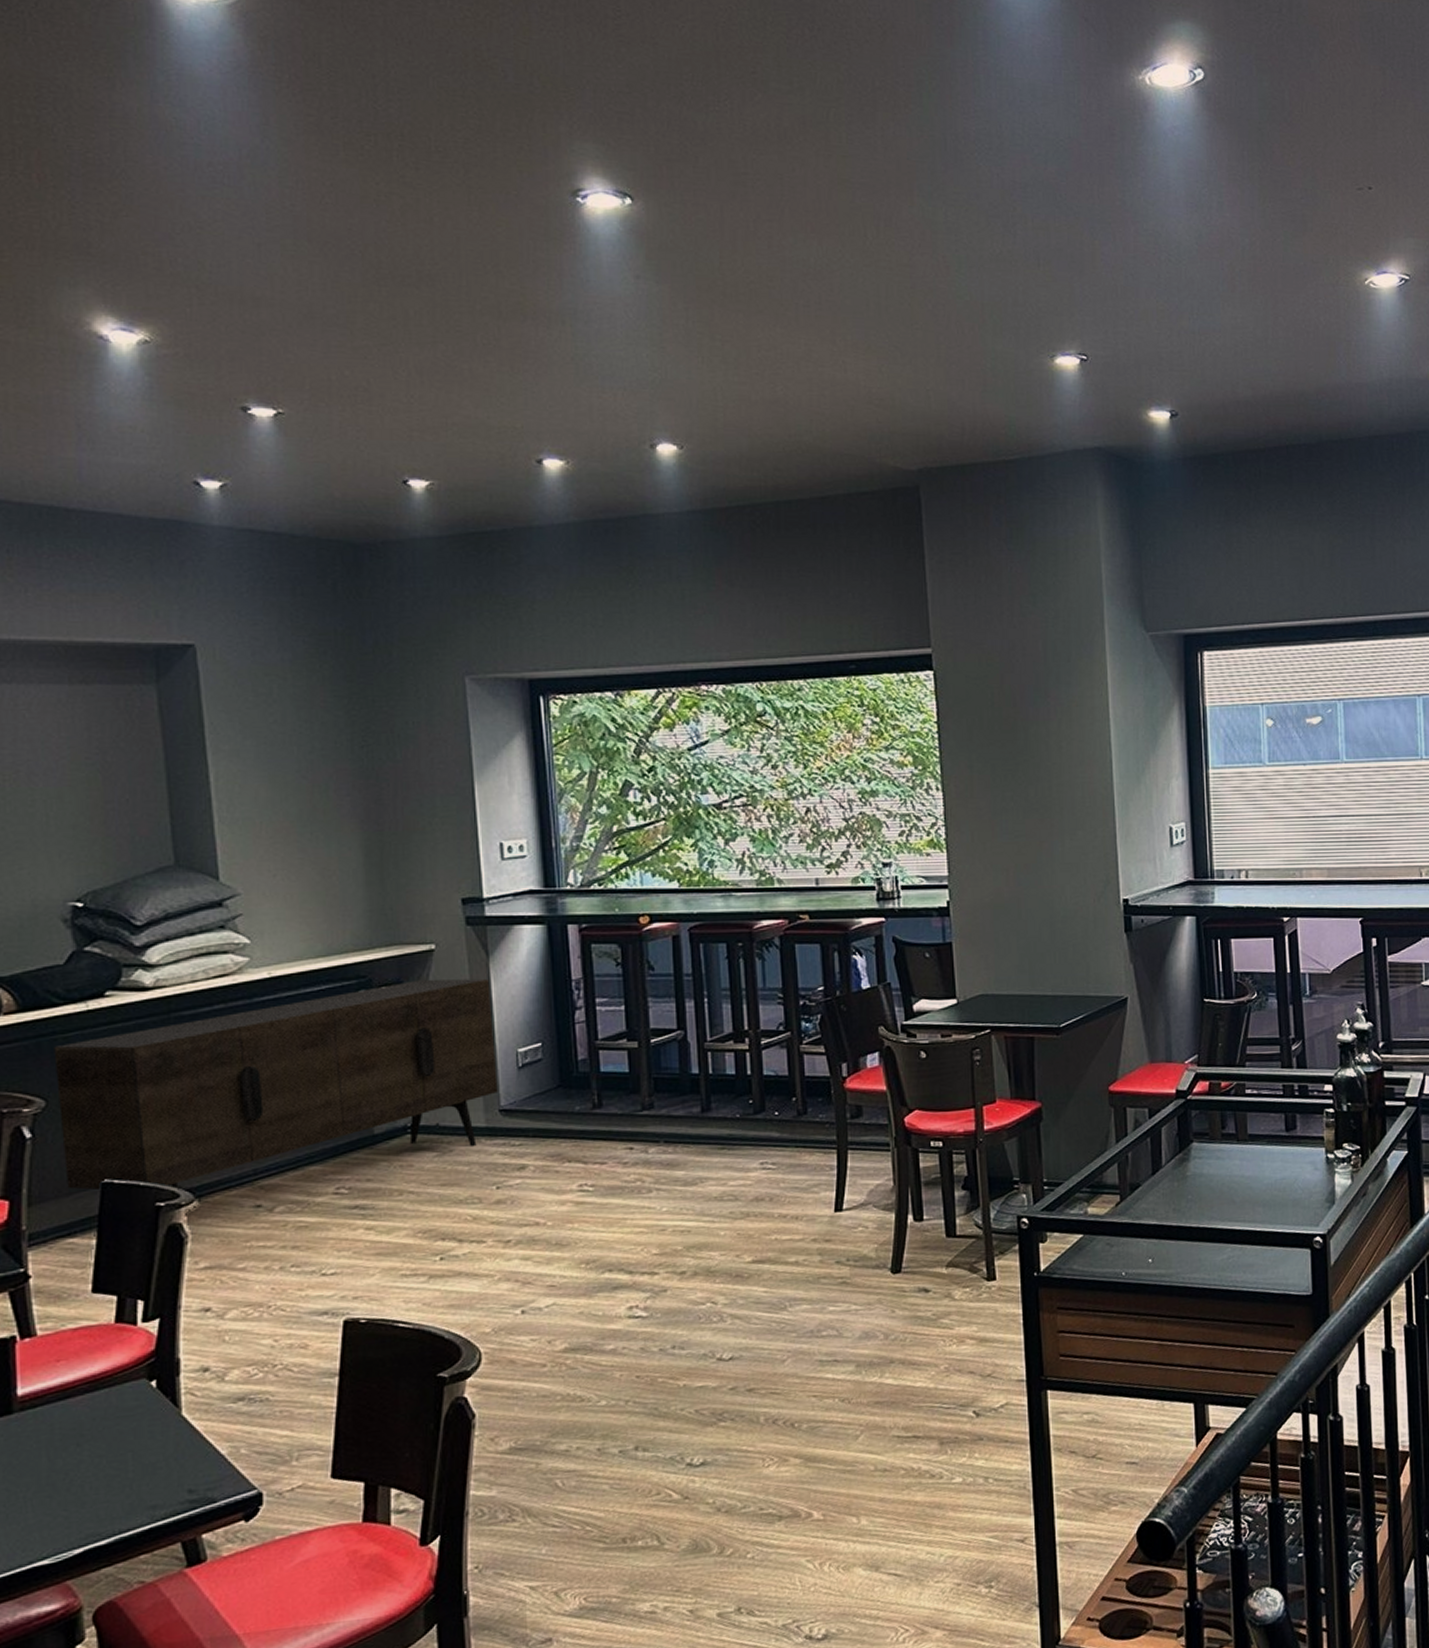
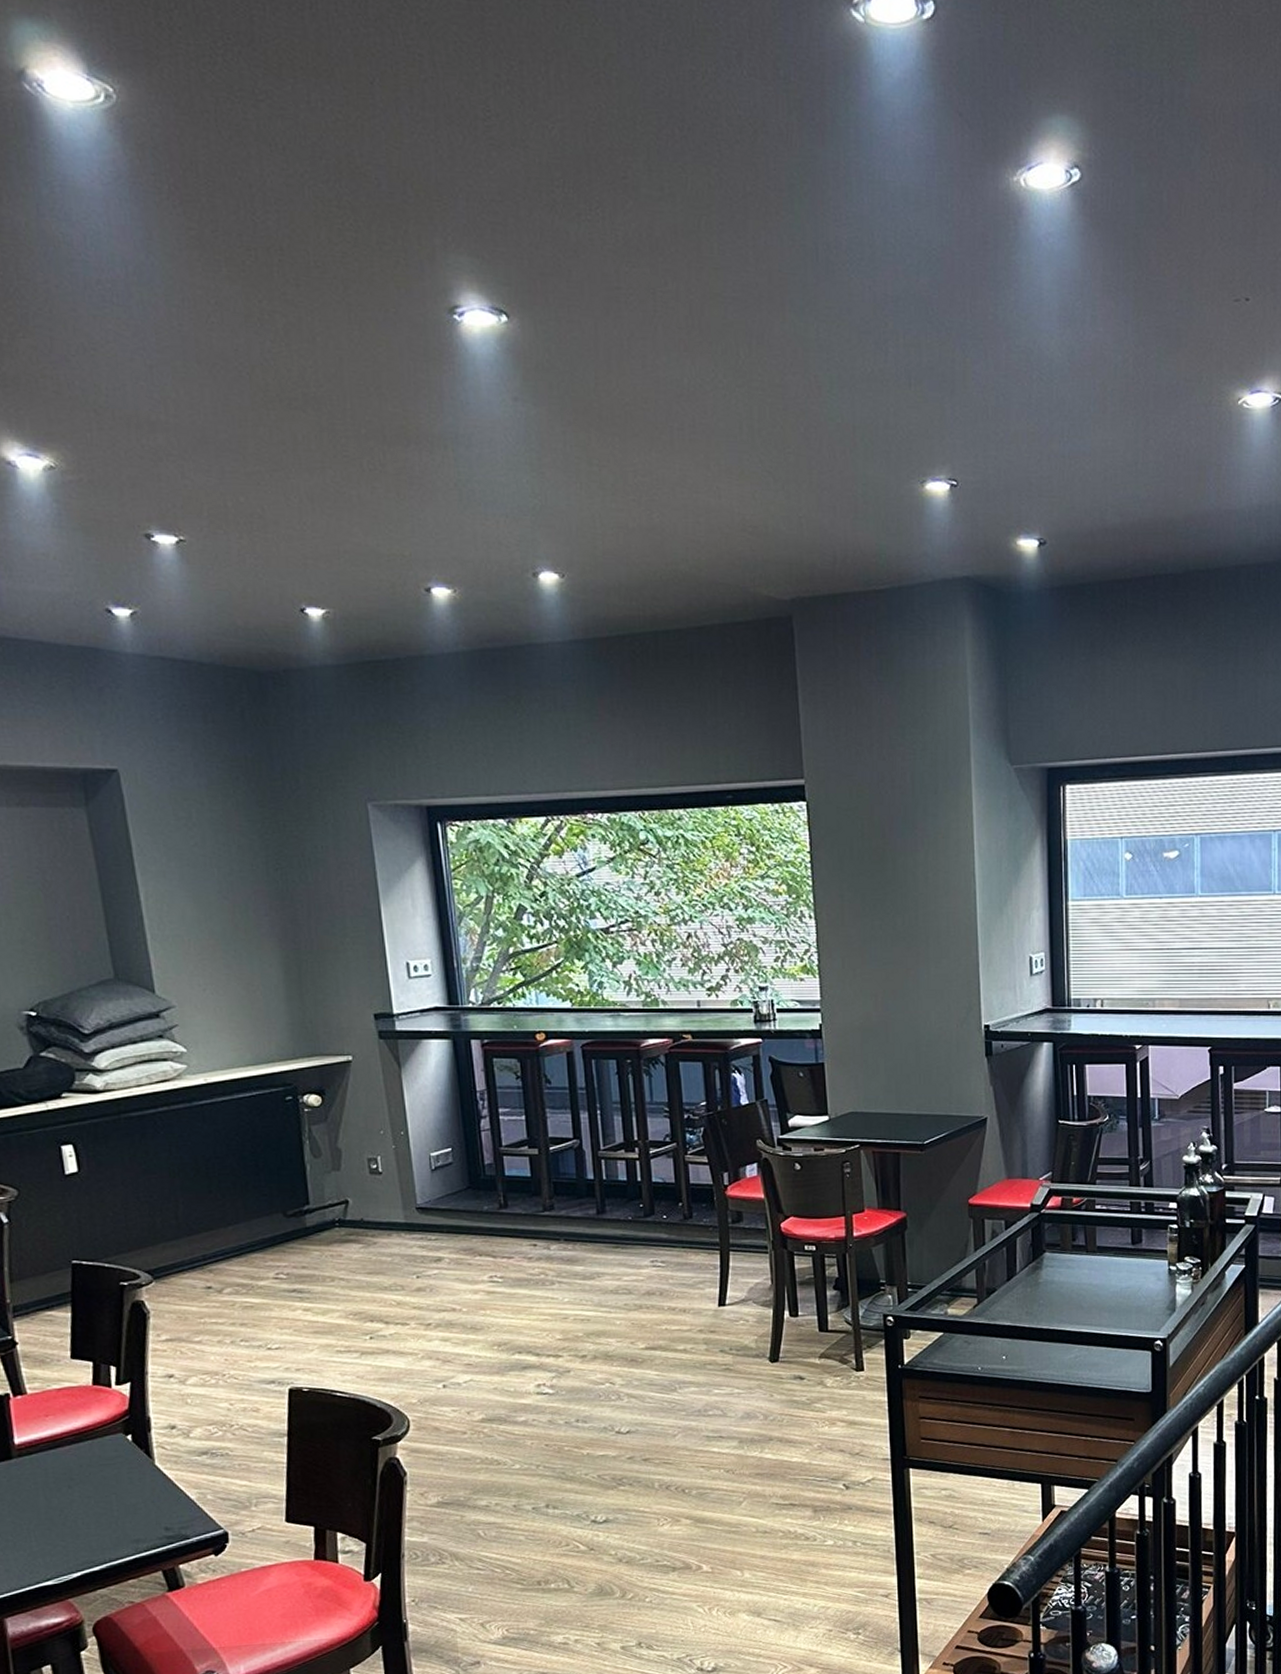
sideboard: present [54,978,498,1191] -> none [21,1088,414,1272]

